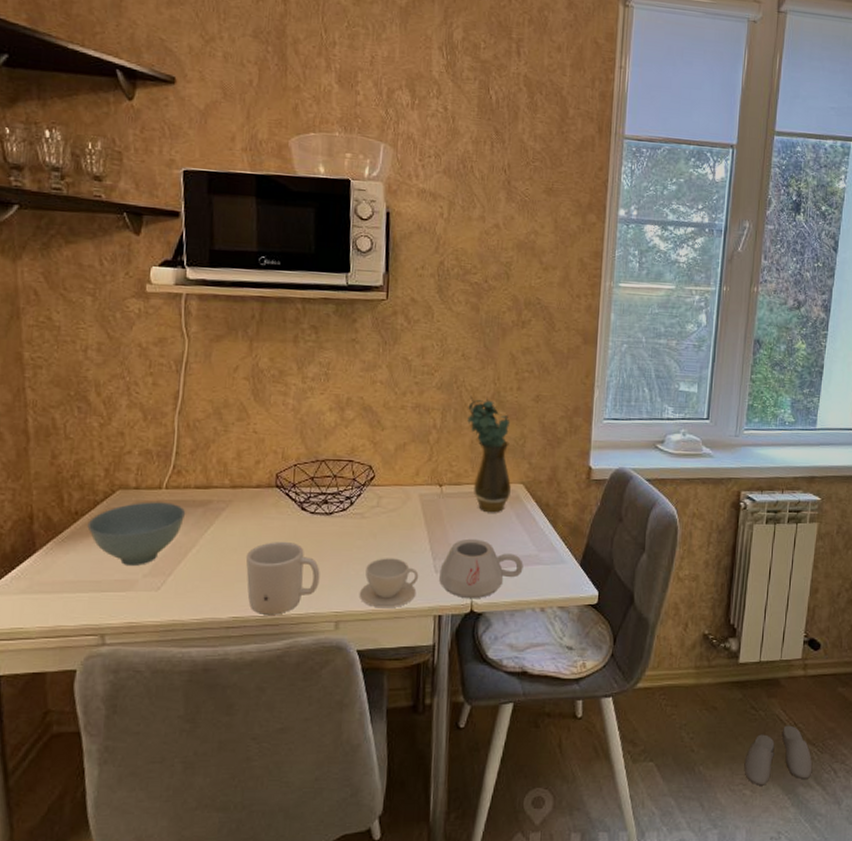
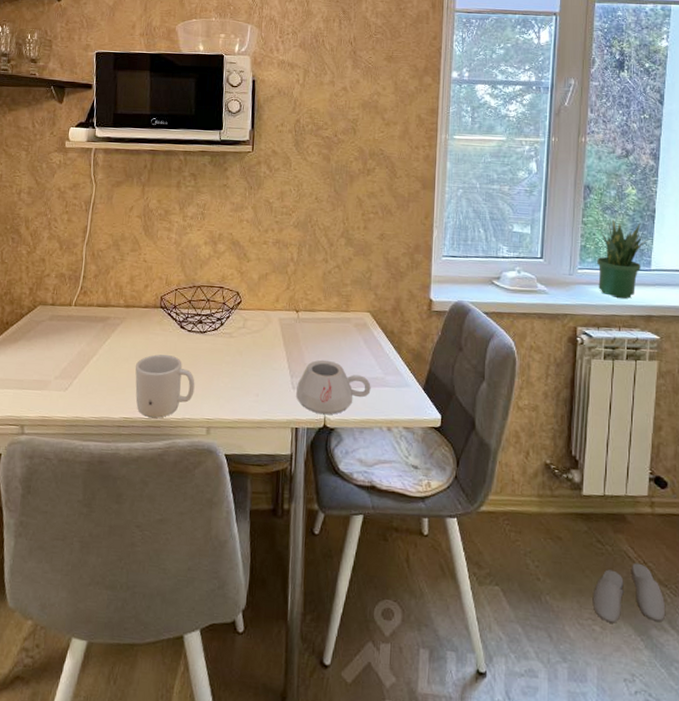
bowl: present [87,502,186,565] -> none [14,316,90,369]
teacup: present [359,558,419,608] -> none [227,373,279,419]
vase: present [467,396,511,512] -> none [320,233,359,337]
planter: none [764,376,815,460] -> present [597,219,648,298]

